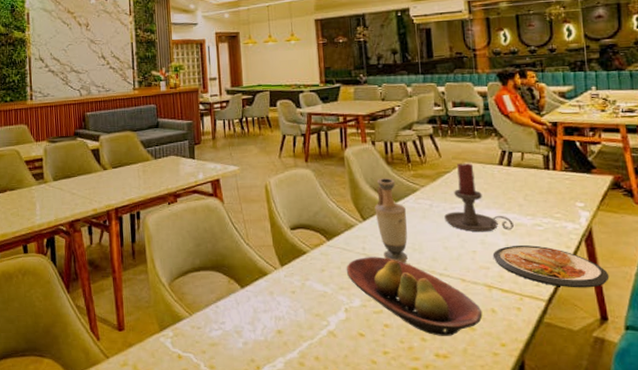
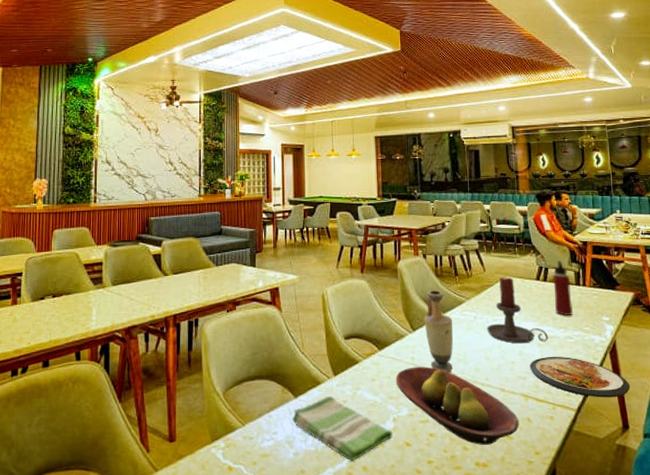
dish towel: none [240,287,345,352] -> present [292,396,393,462]
water bottle: none [518,144,542,202] -> present [553,261,573,315]

